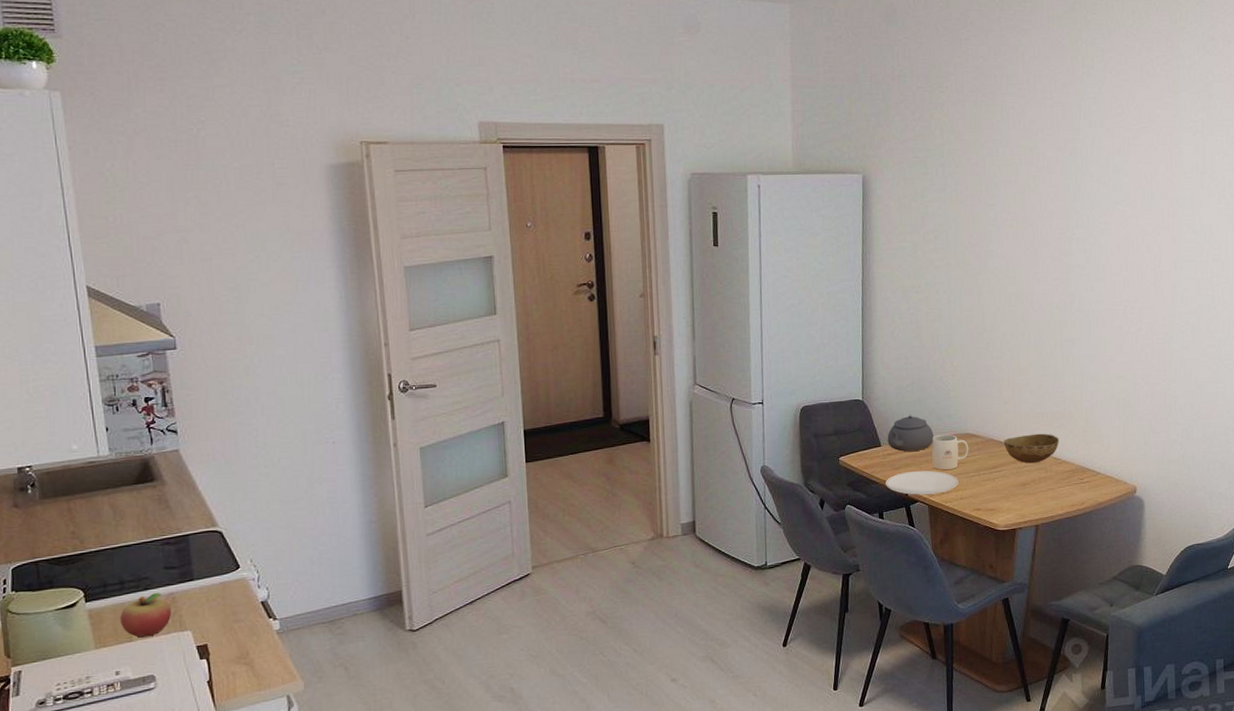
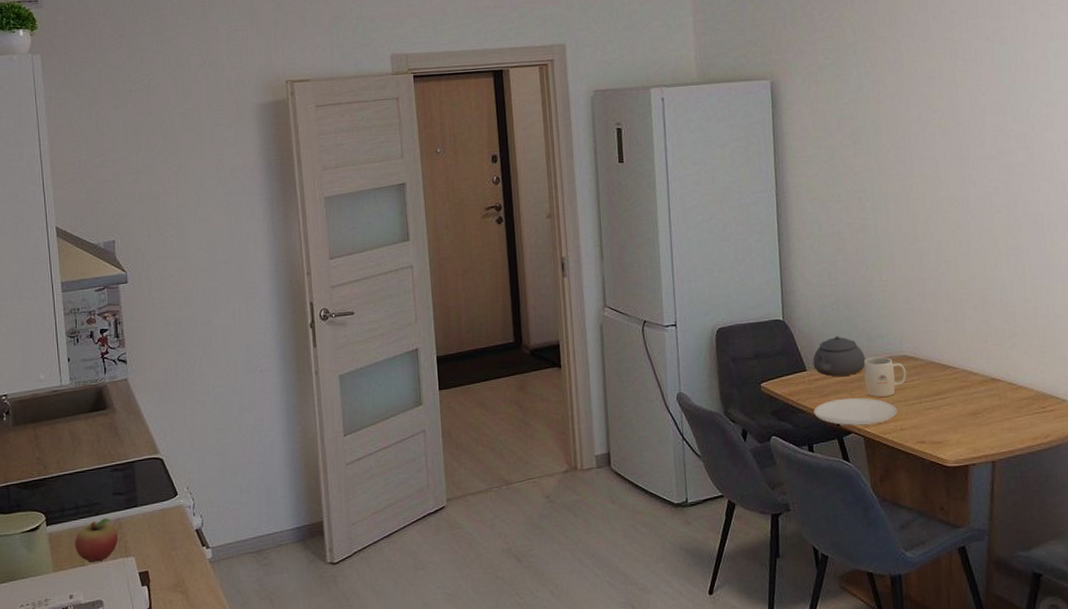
bowl: present [1003,433,1059,464] -> none [946,354,1013,390]

